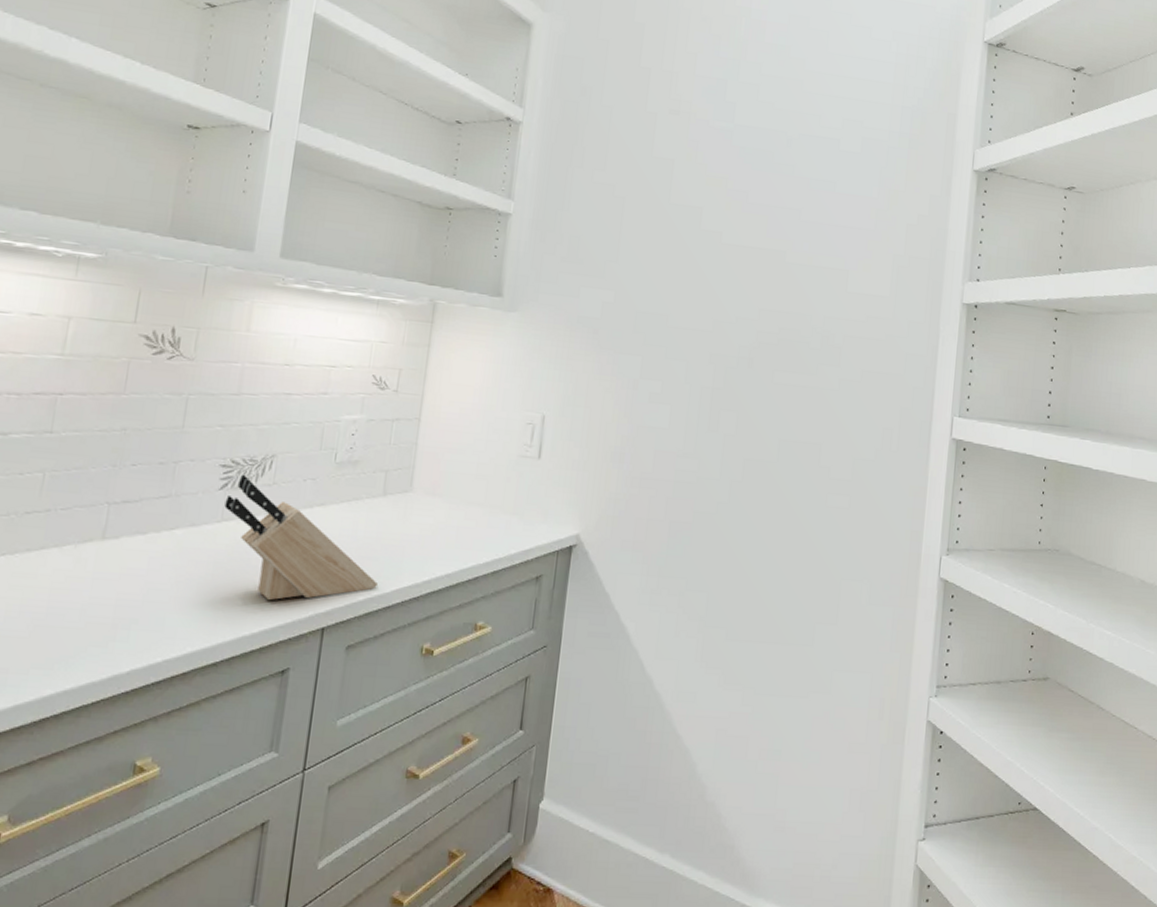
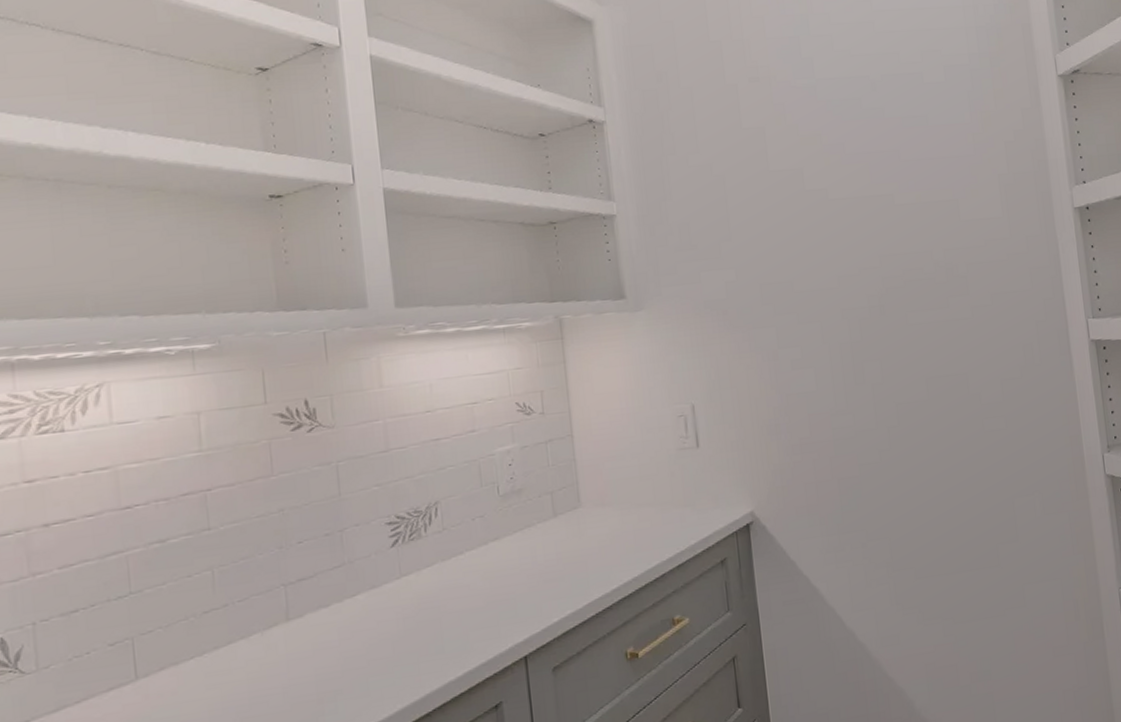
knife block: present [224,474,379,600] -> none [399,527,570,642]

